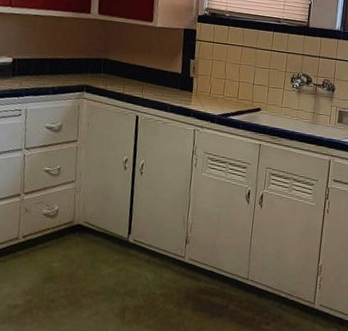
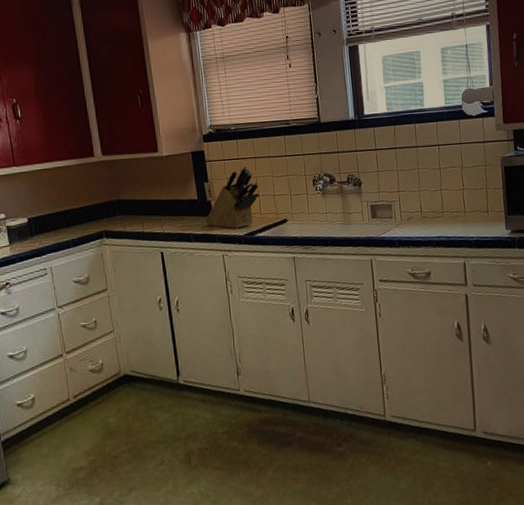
knife block: none [184,52,241,108] -> present [205,166,260,229]

